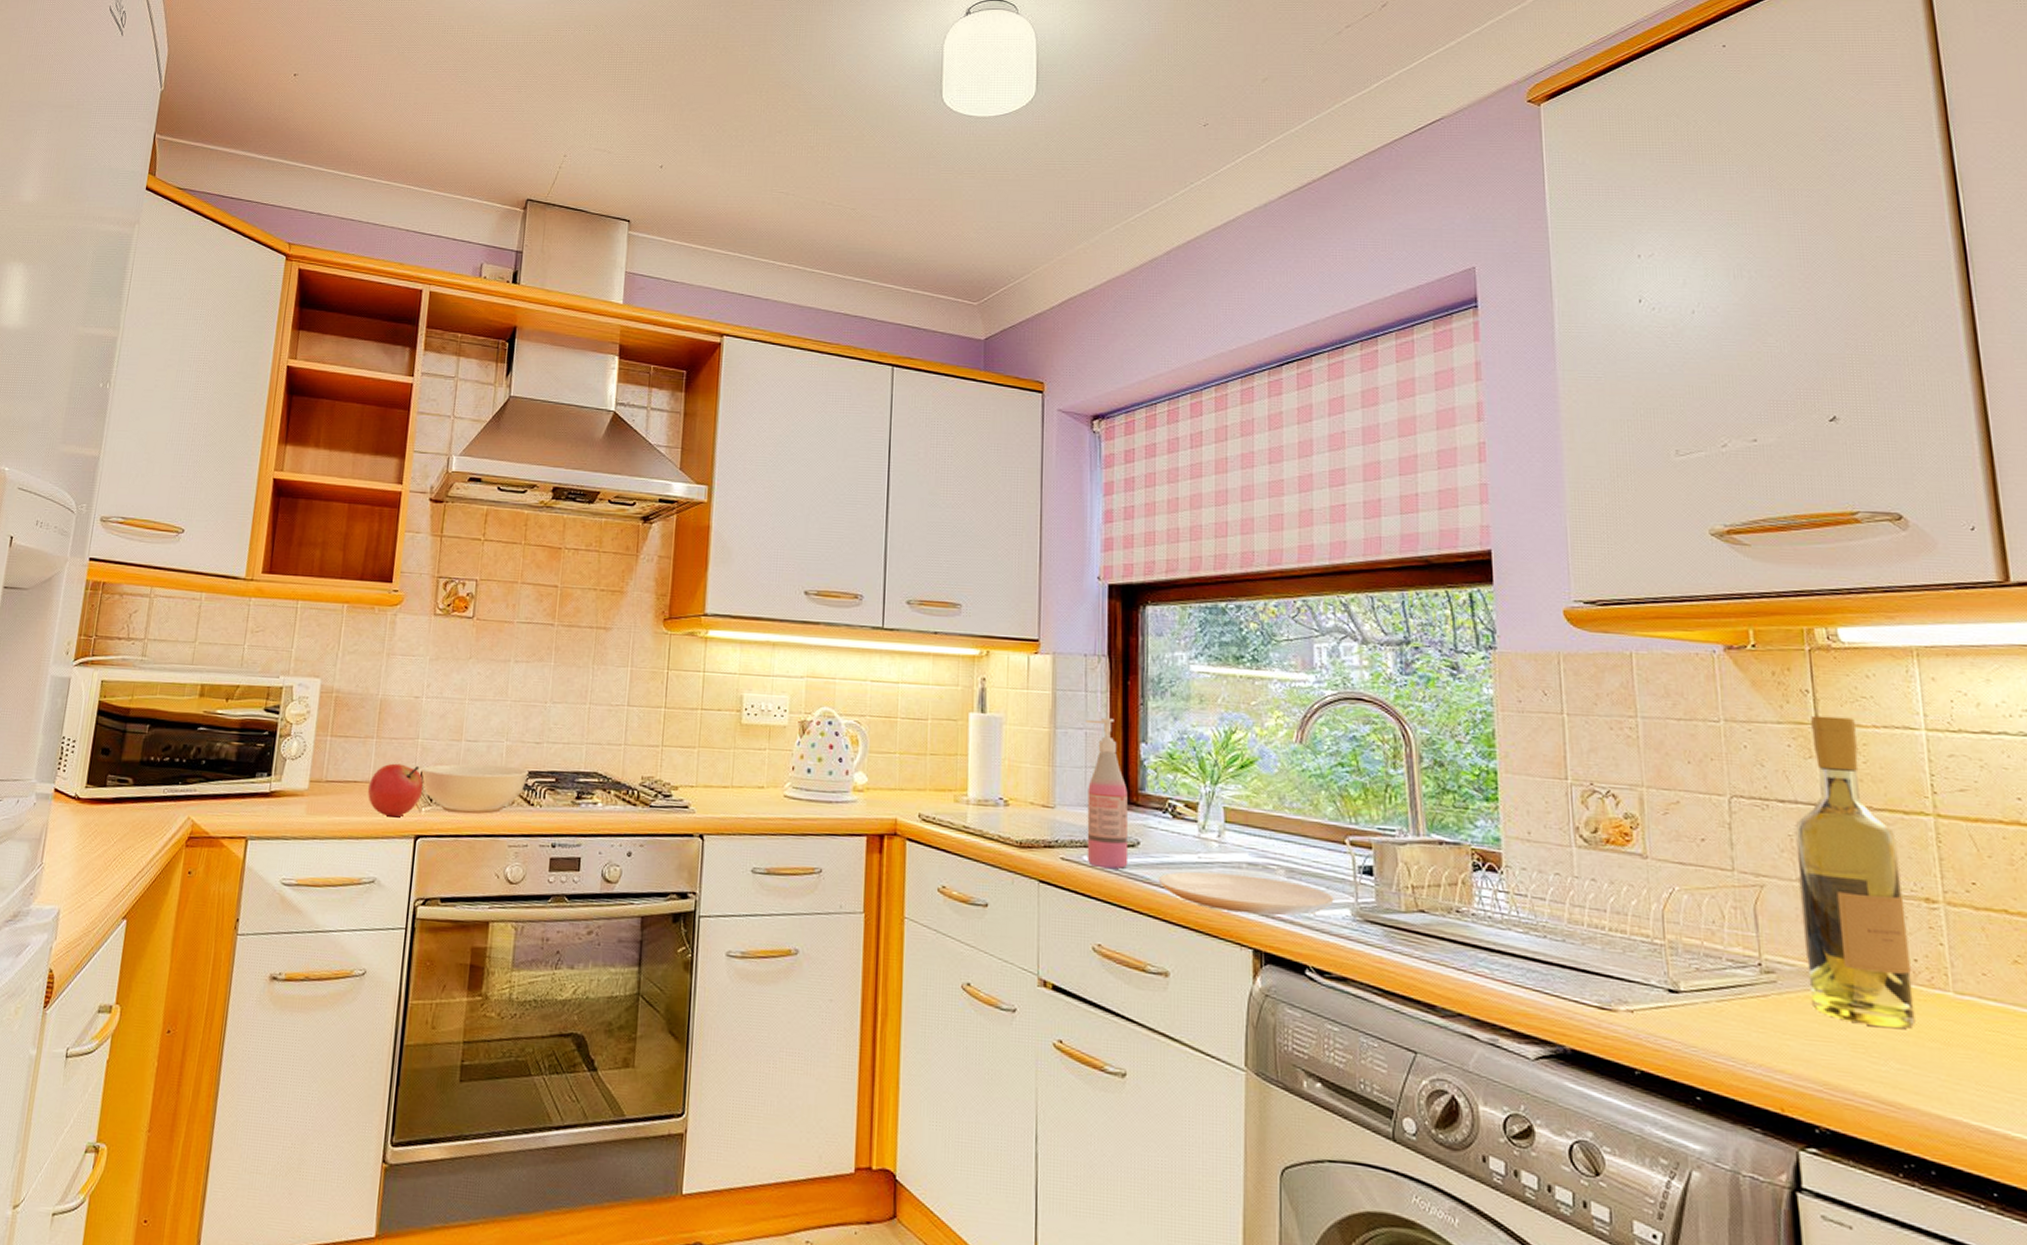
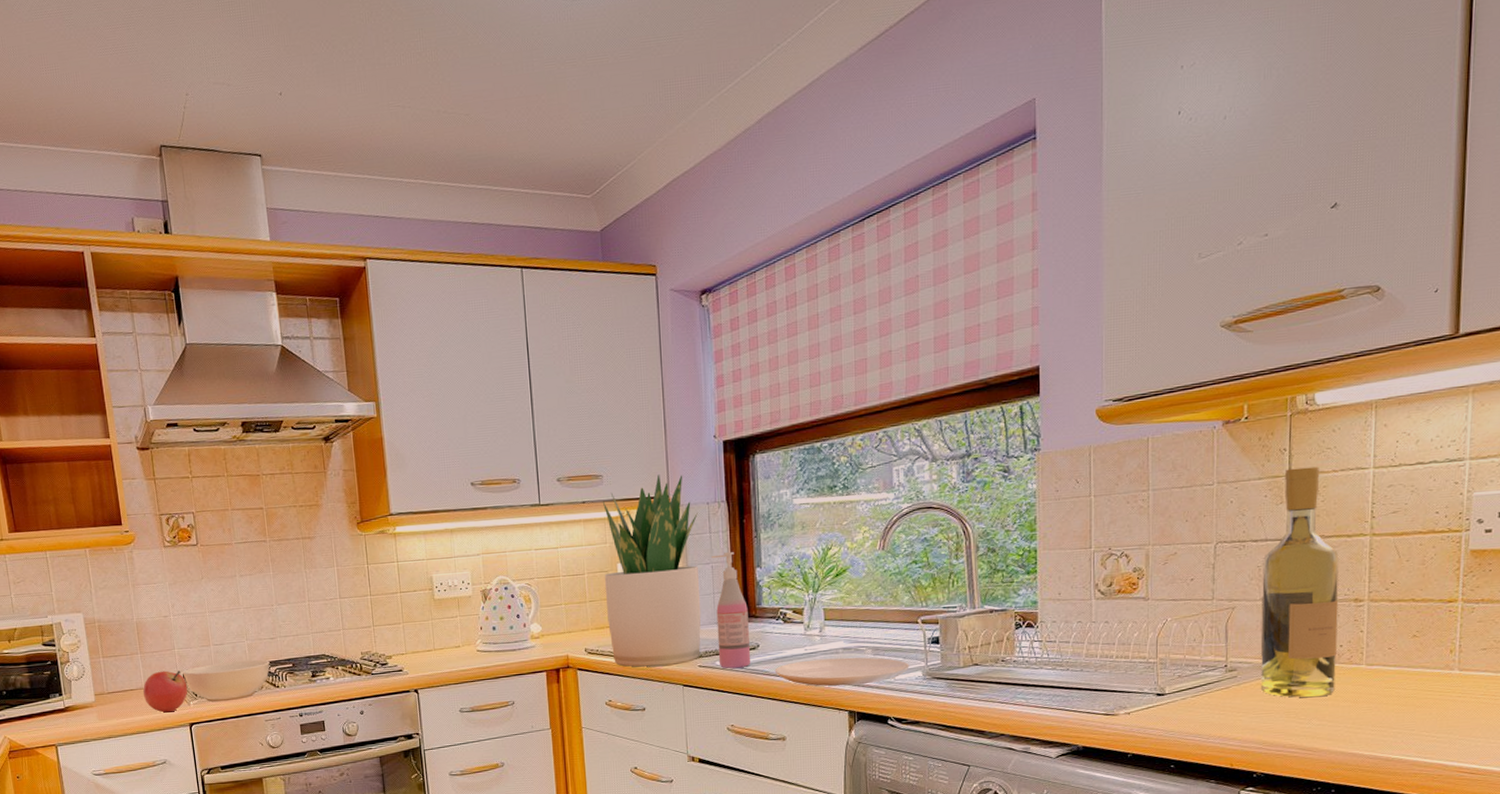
planter: none [951,612,1073,852] -> present [602,474,701,667]

